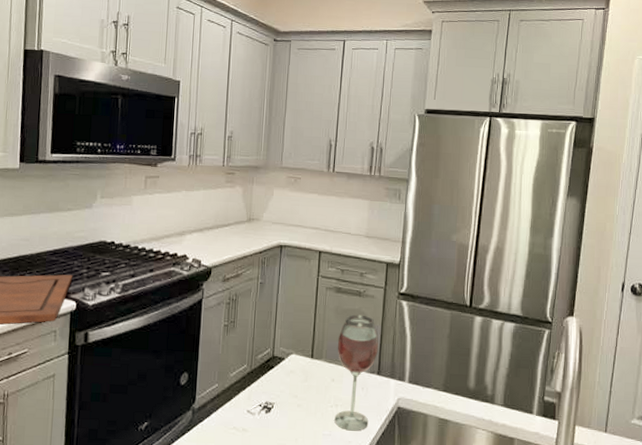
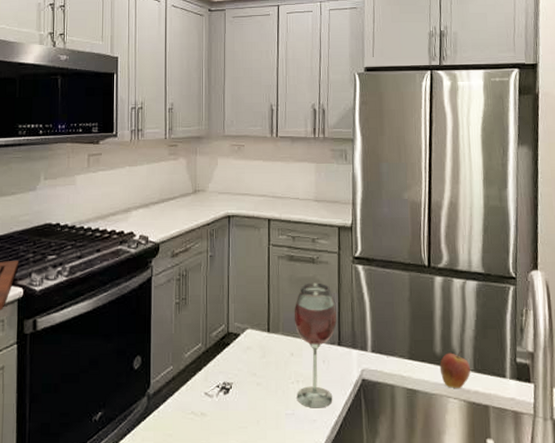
fruit: none [471,386,500,421] -> present [439,350,470,388]

